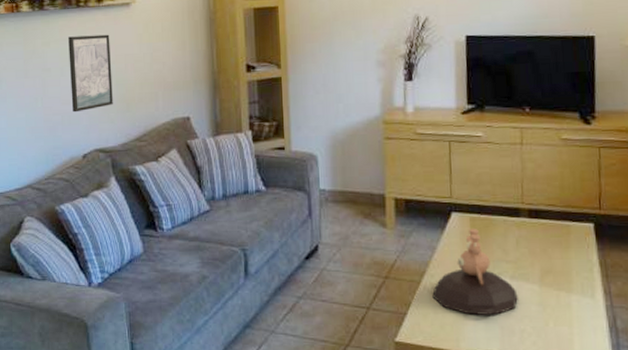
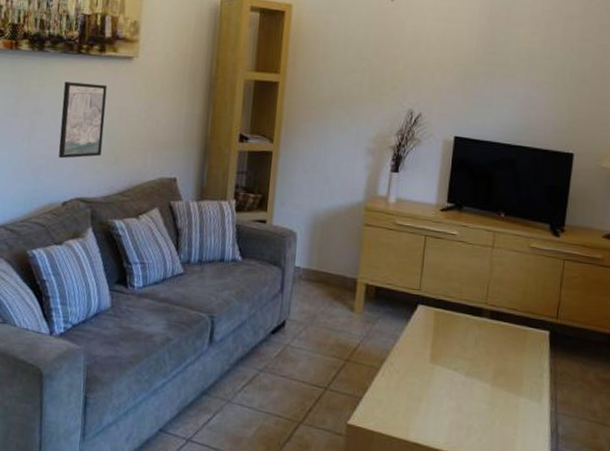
decorative bowl: present [432,229,518,315] -> none [389,323,470,409]

